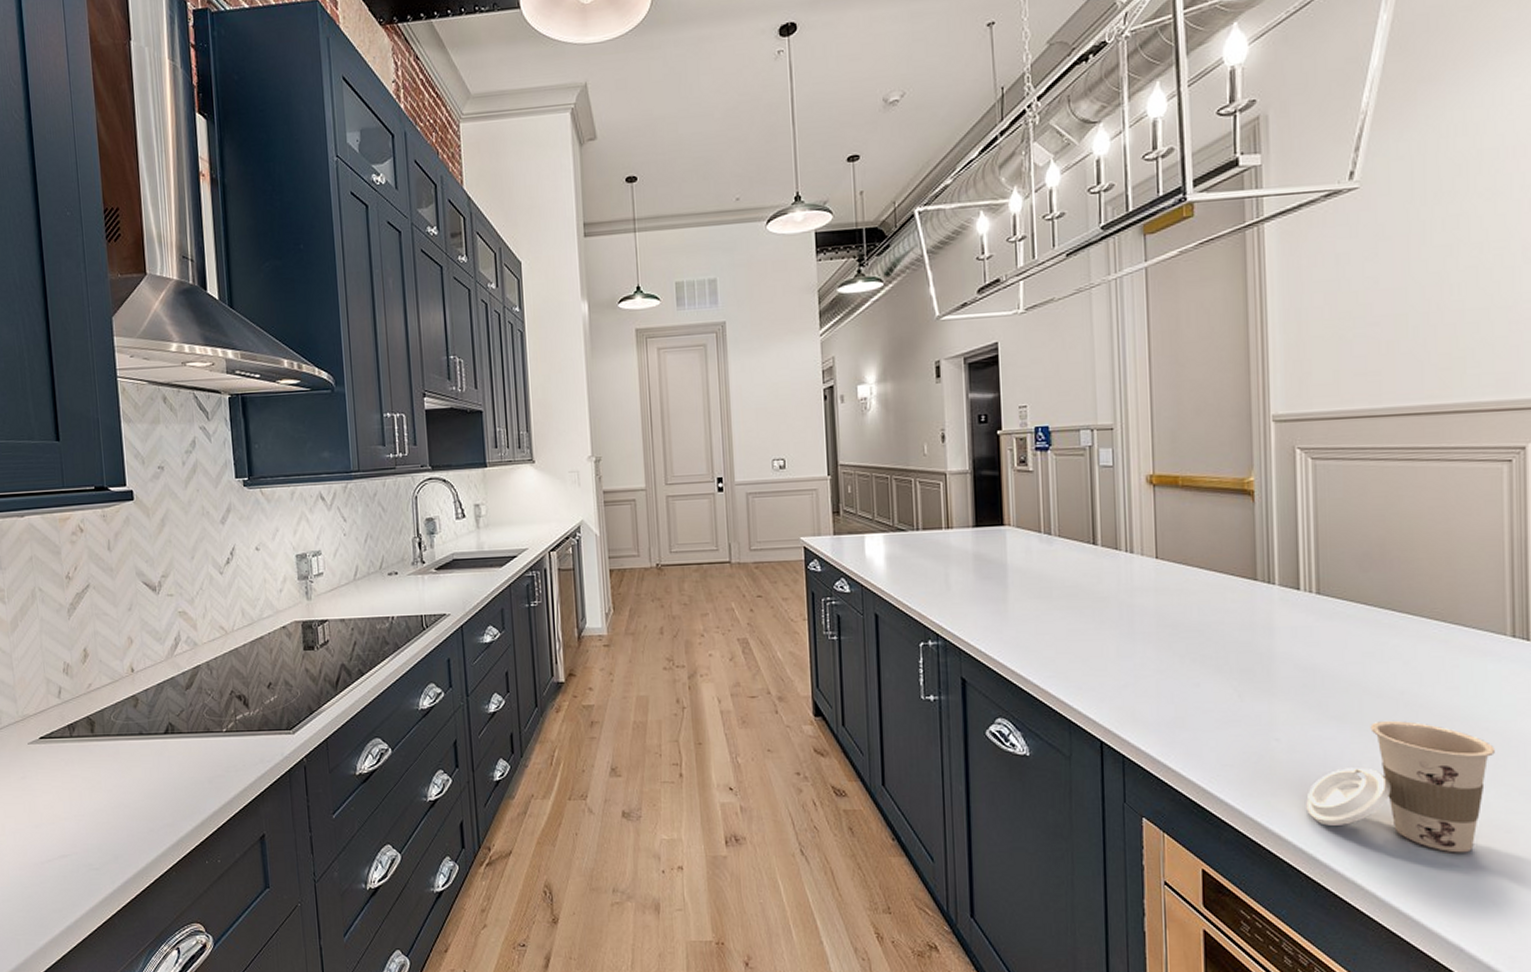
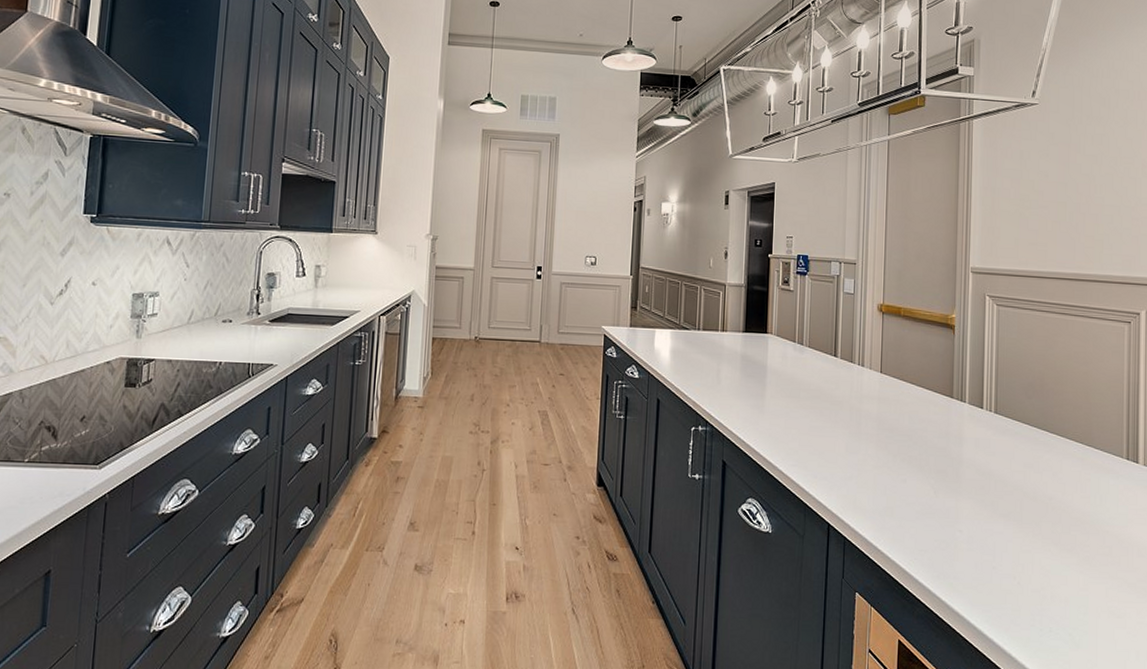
cup: present [1306,720,1495,853] -> none [979,520,1112,633]

